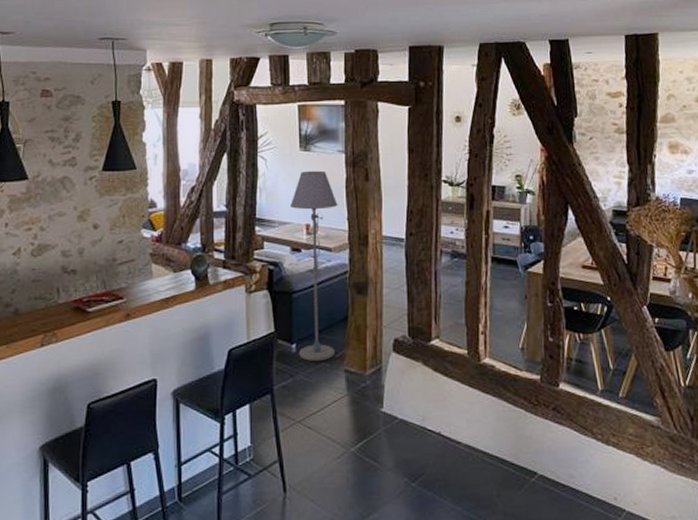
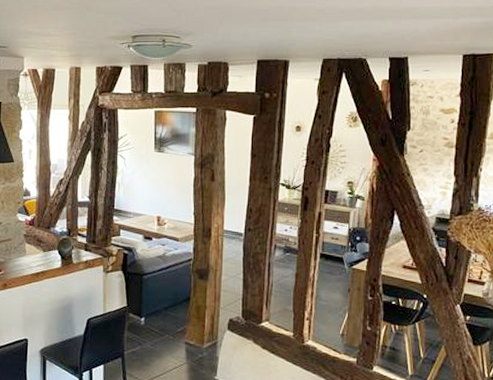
floor lamp: present [290,170,338,362] -> none [144,170,186,334]

